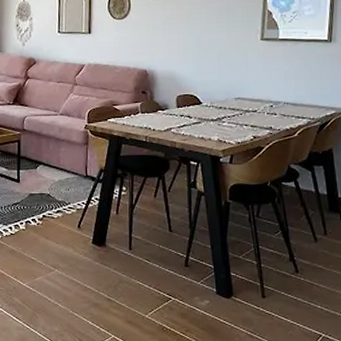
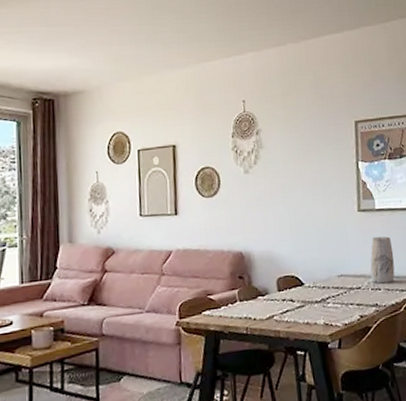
vase: none [267,65,293,109] -> present [370,236,395,284]

